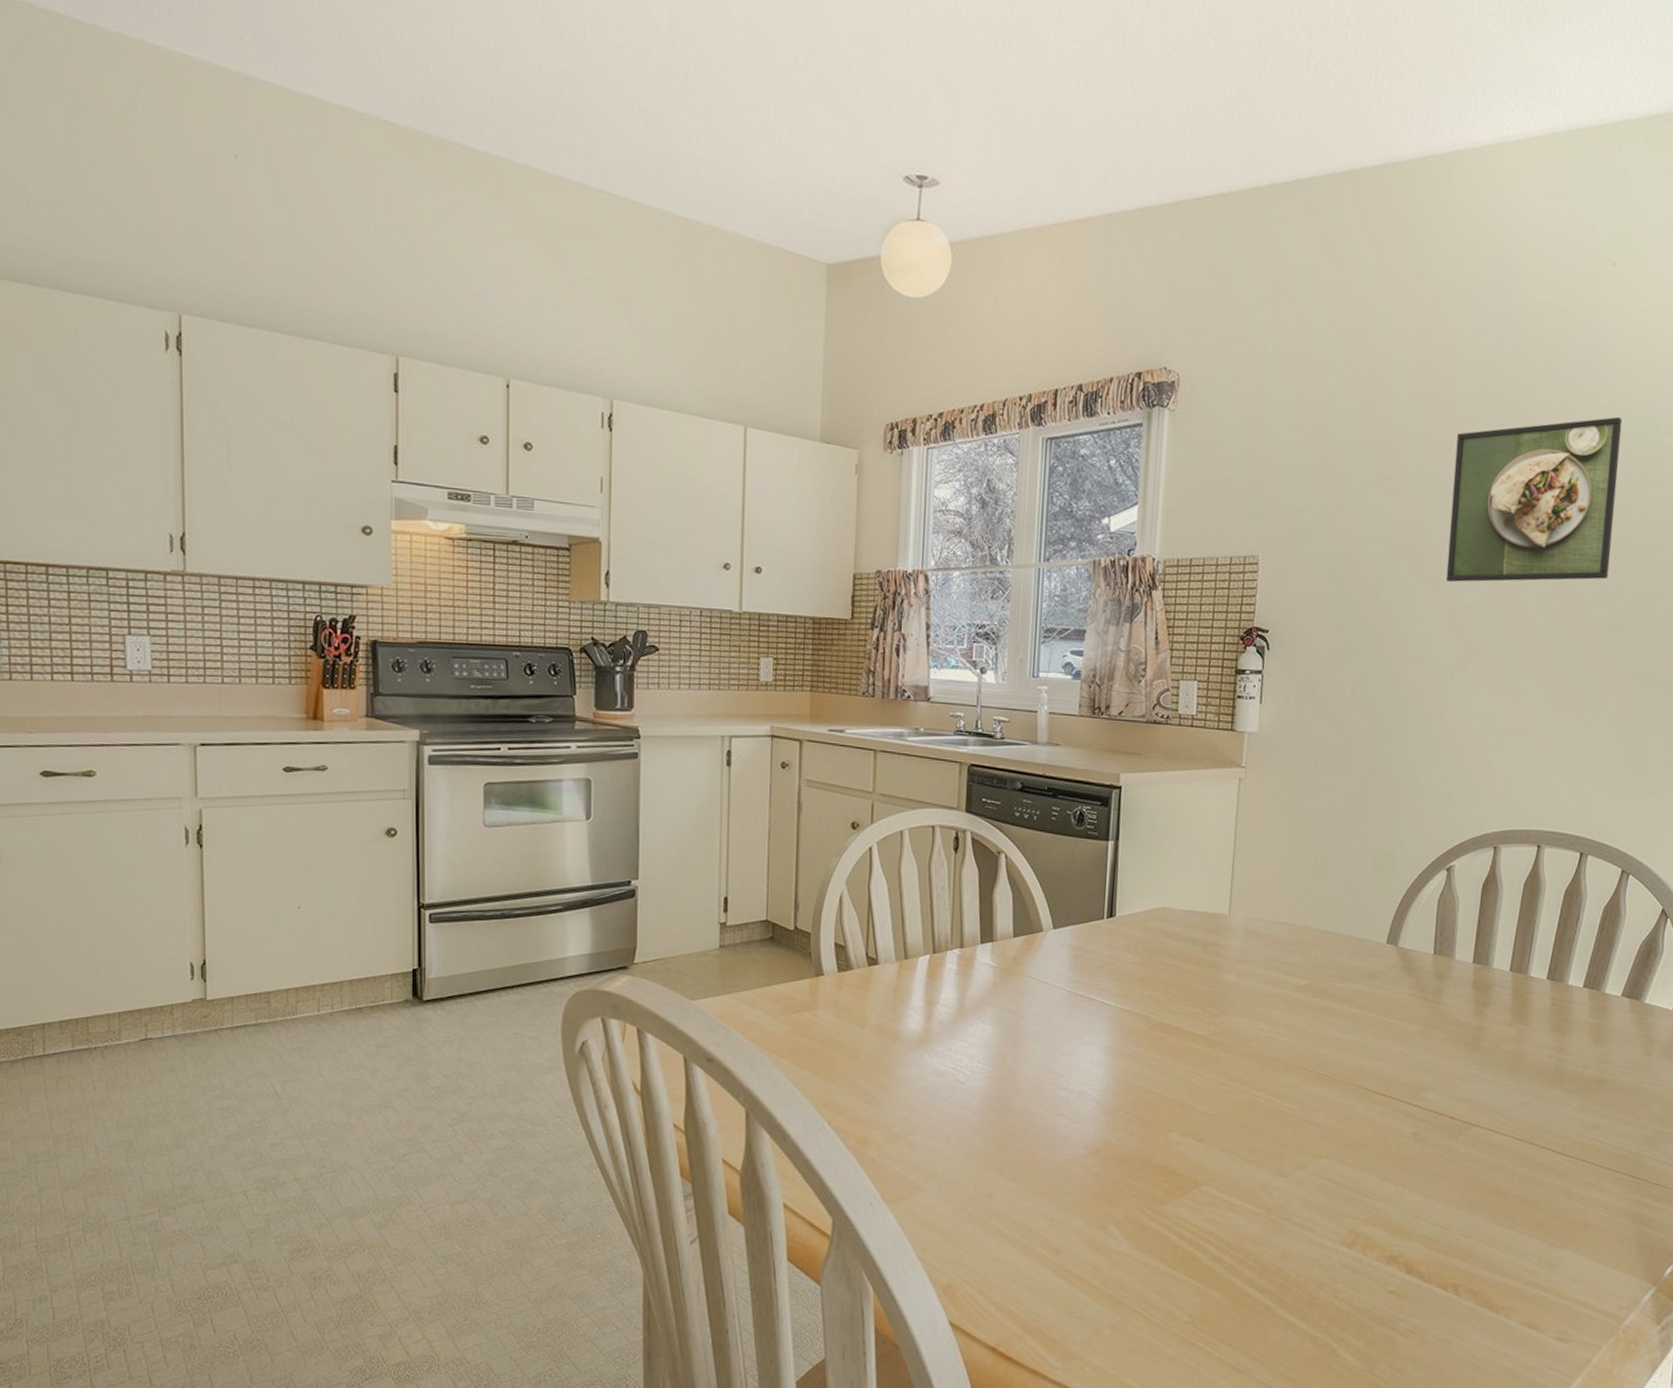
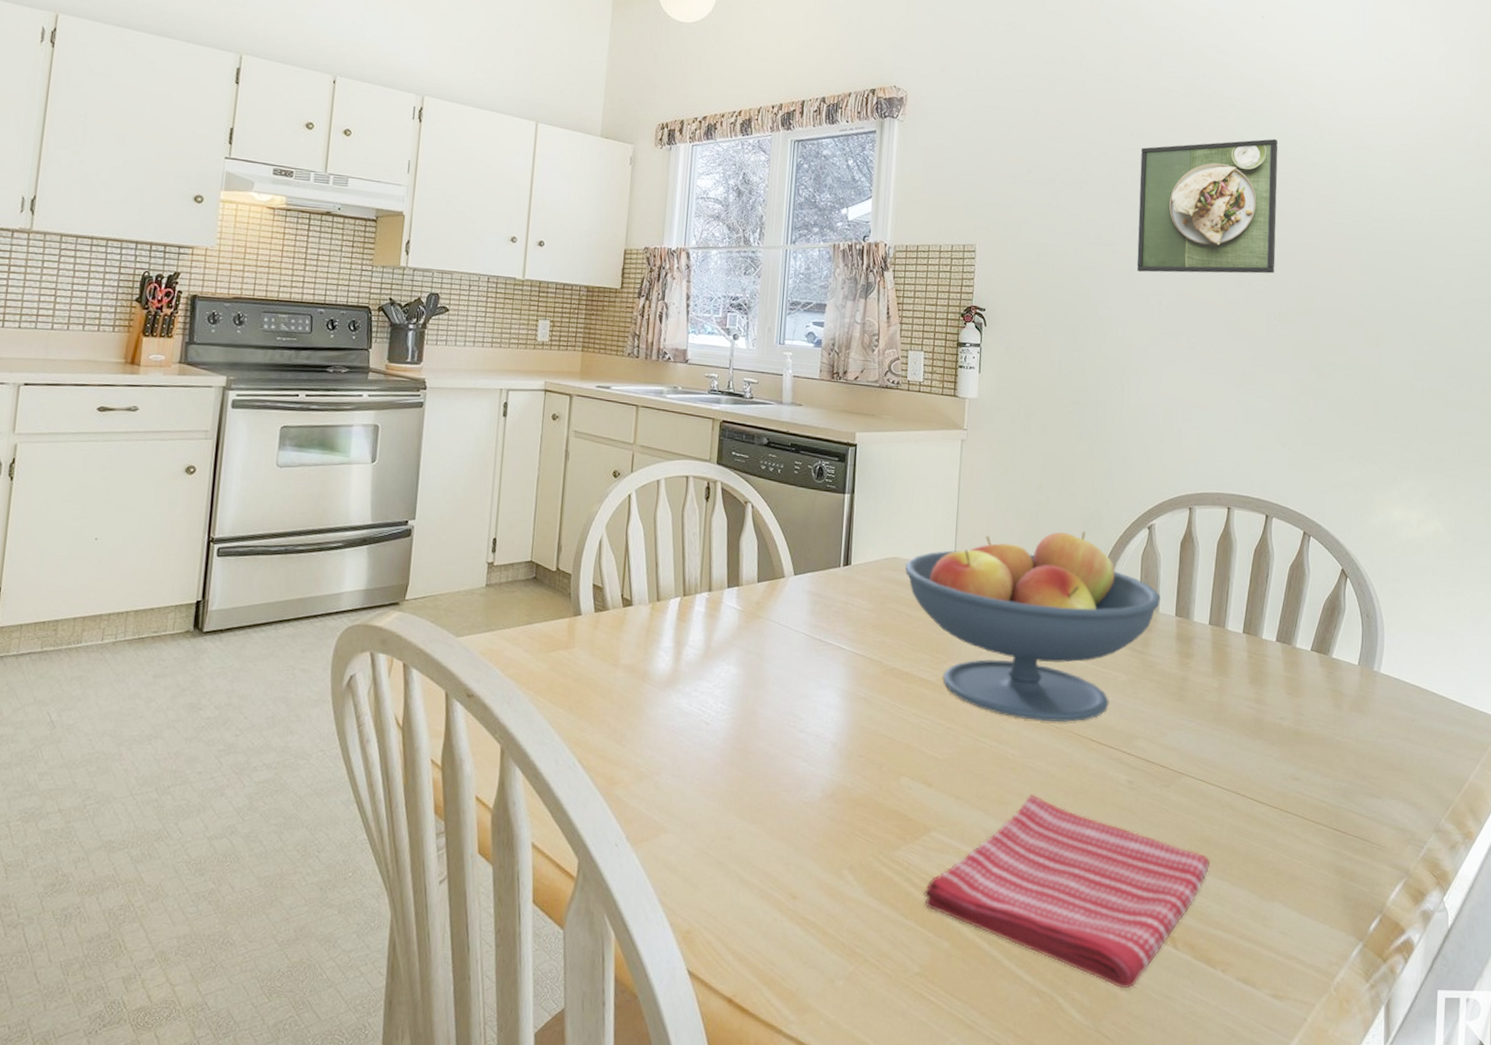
fruit bowl: none [1175,875,1457,1075] -> present [905,532,1160,723]
dish towel: none [1193,1147,1499,1334] -> present [924,793,1211,989]

